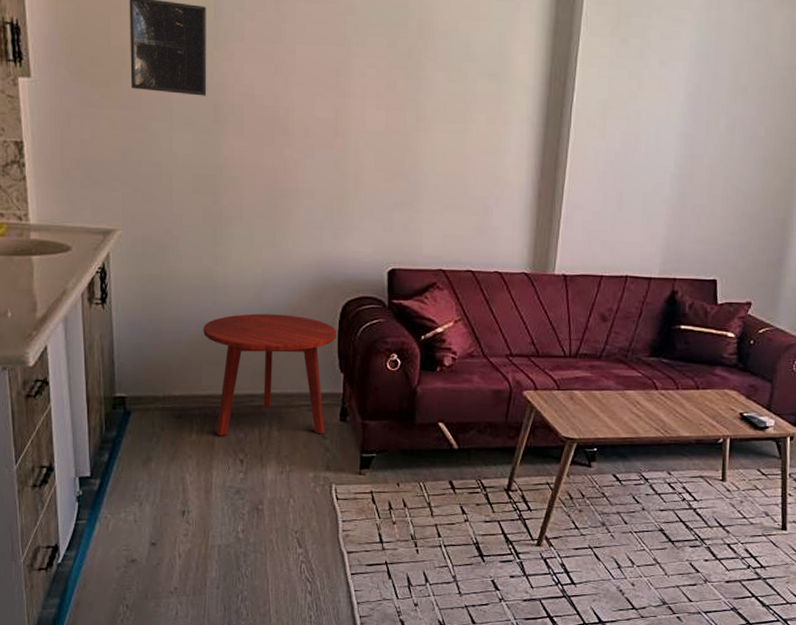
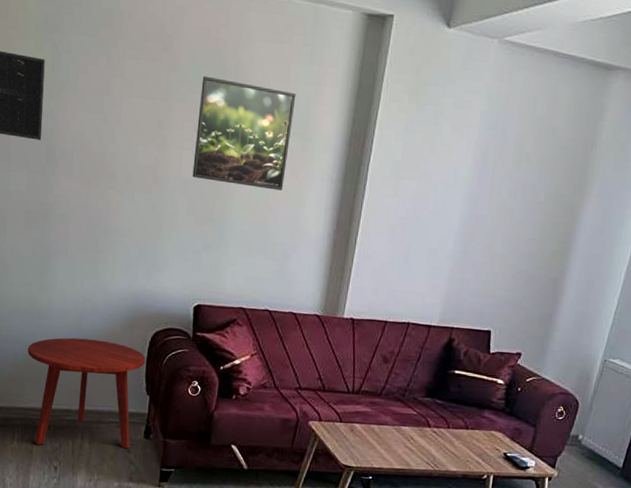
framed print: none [378,17,488,139] -> present [192,76,296,191]

